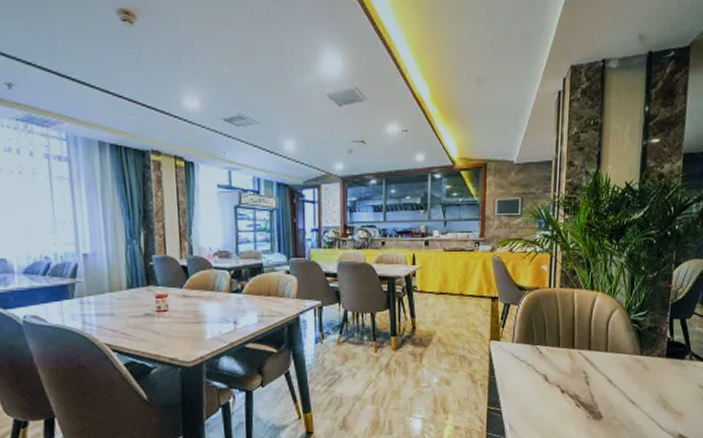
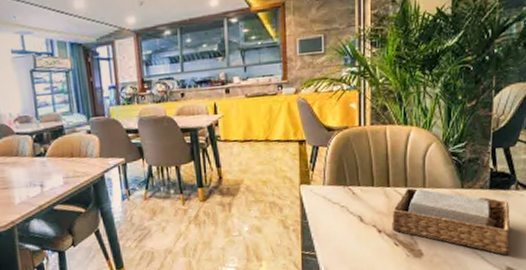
napkin holder: none [573,351,684,422] -> present [390,188,510,255]

